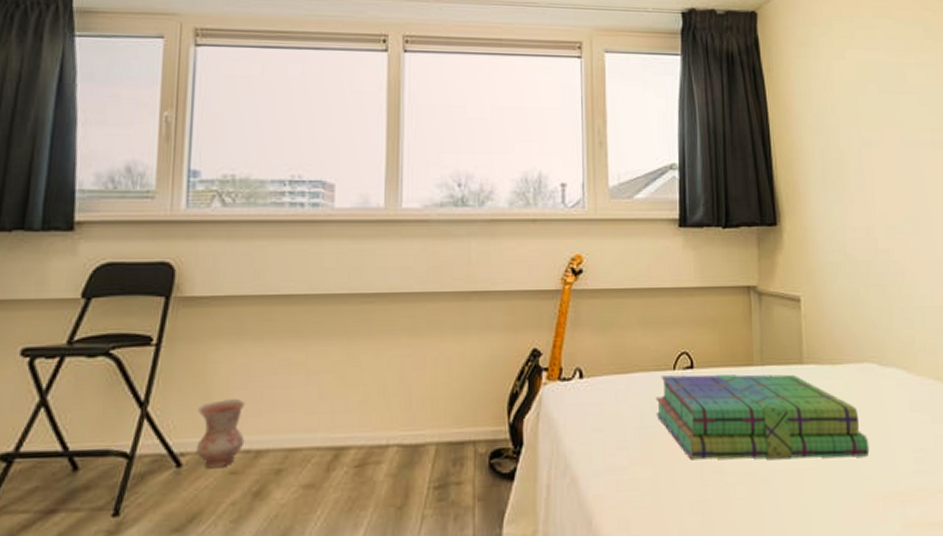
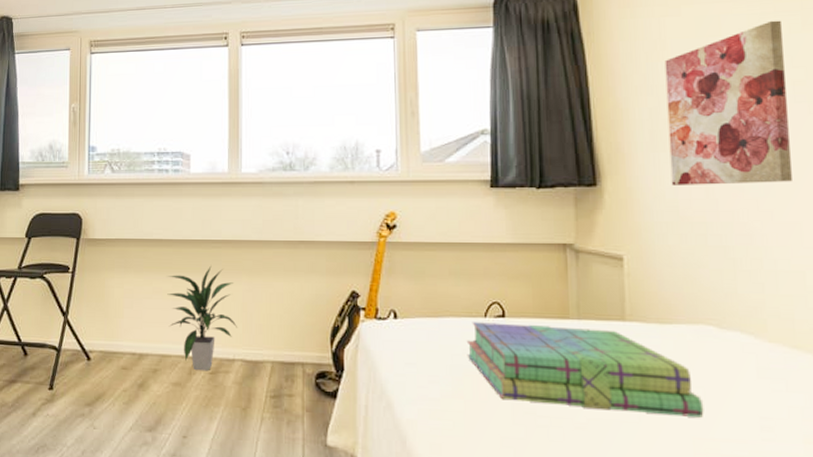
ceramic jug: present [196,399,245,469] -> none [99,315,132,364]
indoor plant: none [298,326,392,464] -> present [167,265,237,370]
wall art: none [832,70,933,225] -> present [664,20,792,185]

